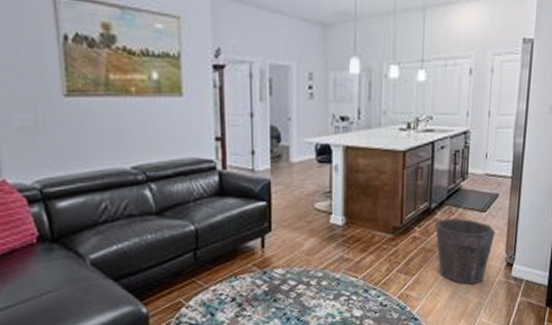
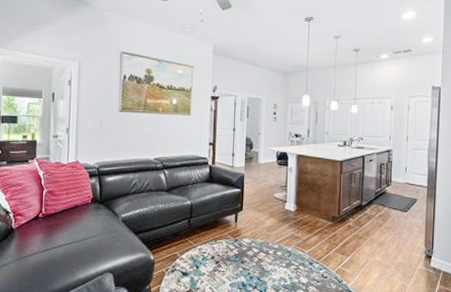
waste bin: present [435,218,496,285] -> none [366,214,416,269]

